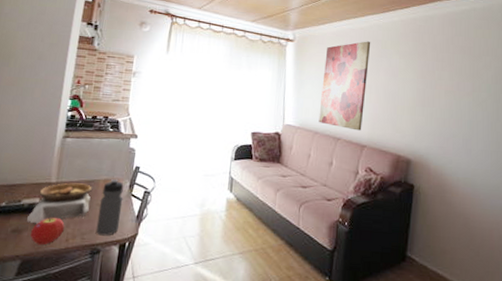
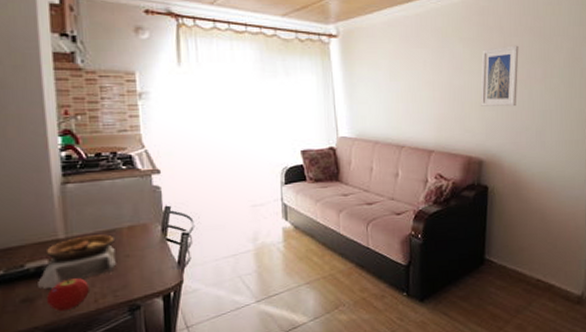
water bottle: present [95,179,124,236] -> none [128,225,159,290]
wall art: present [318,41,371,131] -> none [377,30,430,135]
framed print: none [412,60,450,114] -> present [480,45,519,107]

